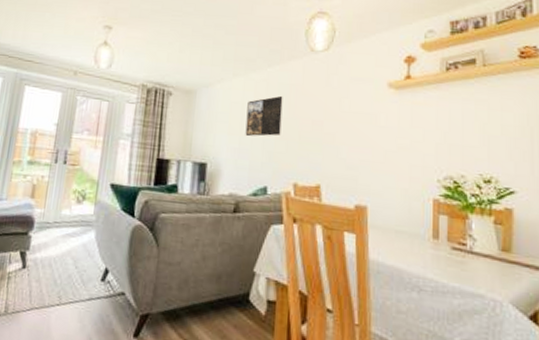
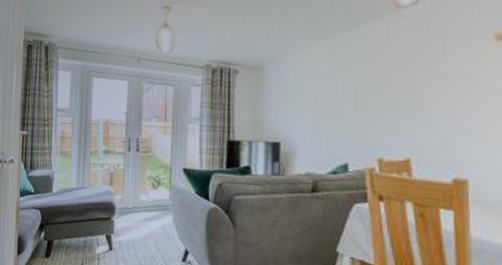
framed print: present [245,95,283,137] -> none [321,62,363,111]

